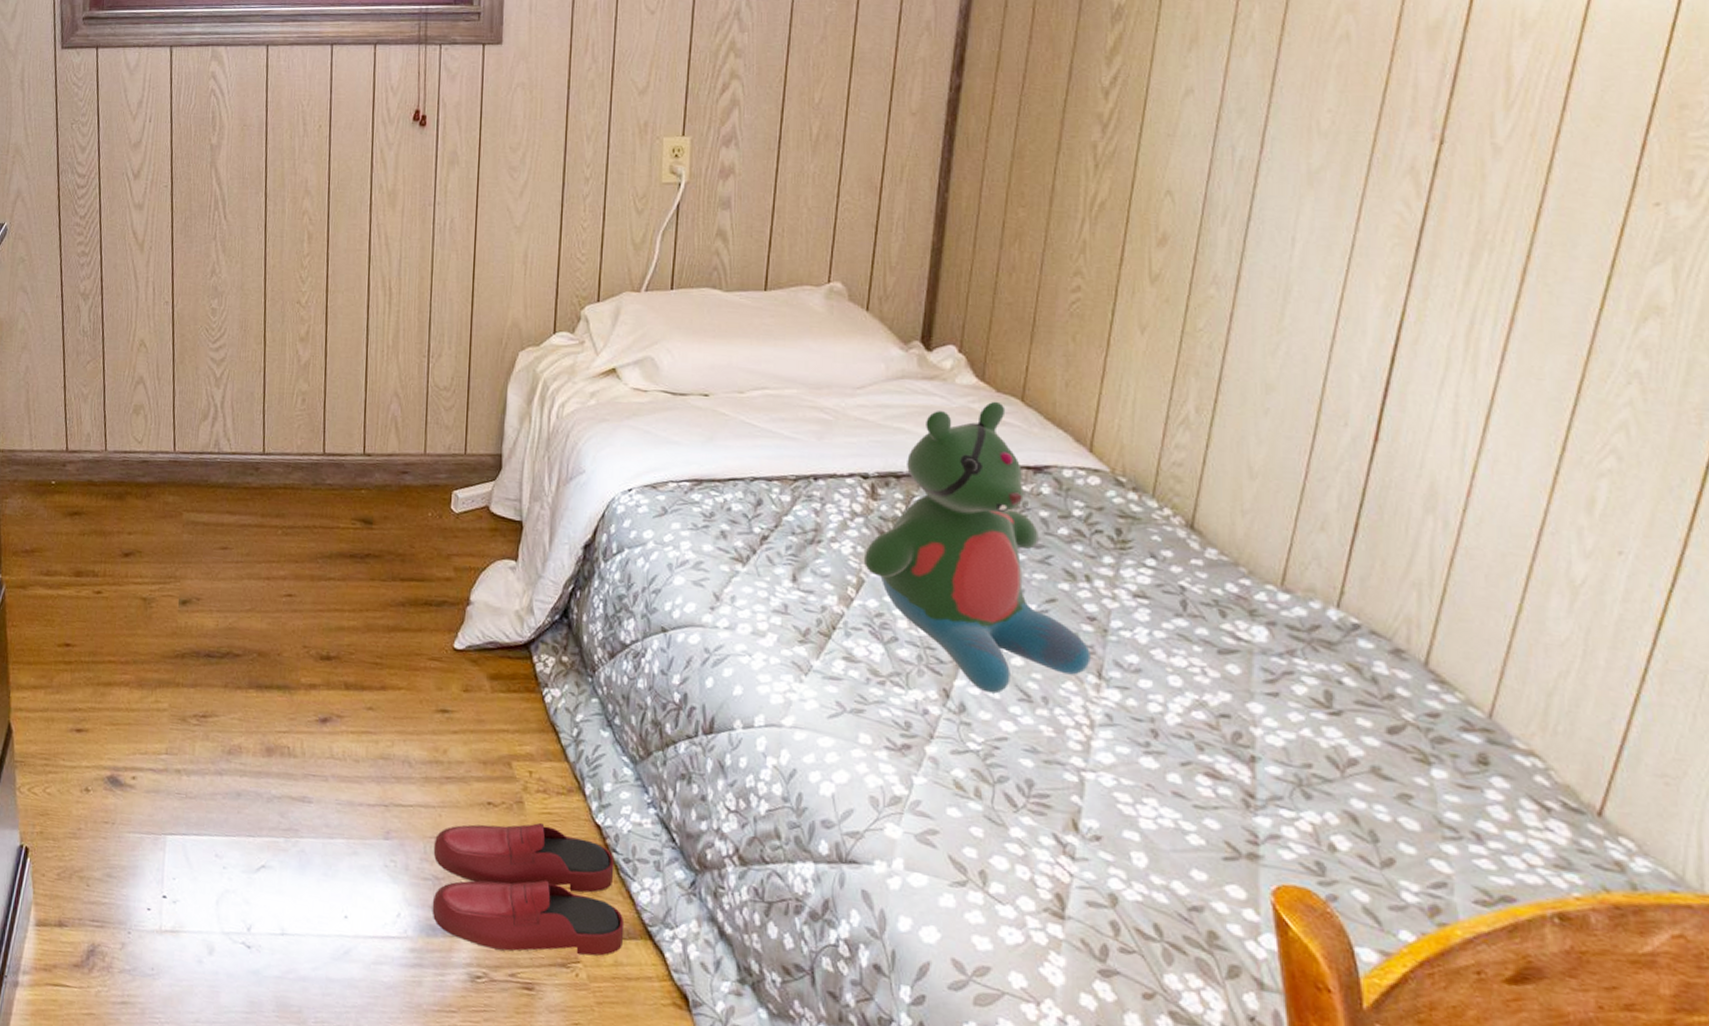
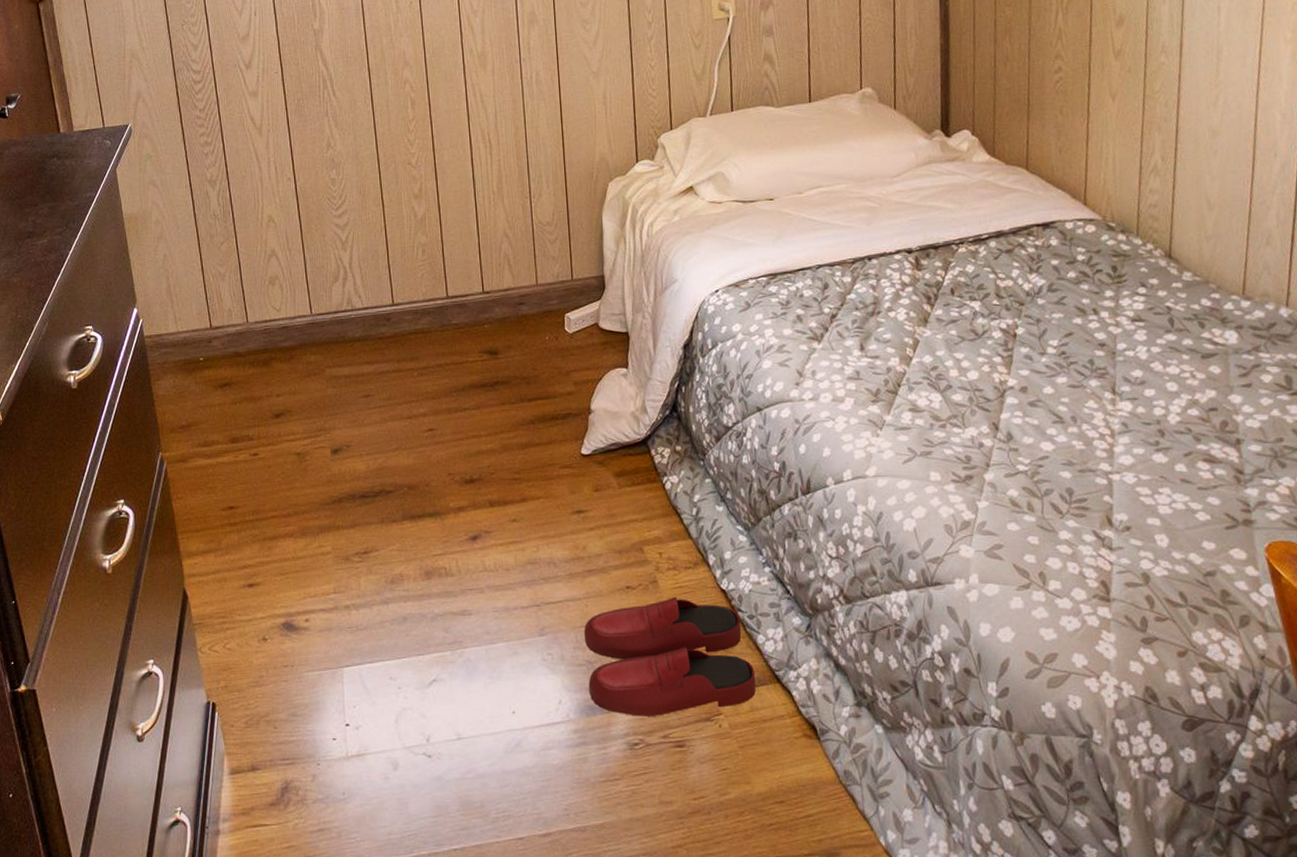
stuffed animal: present [863,401,1091,694] -> none [916,172,1106,421]

